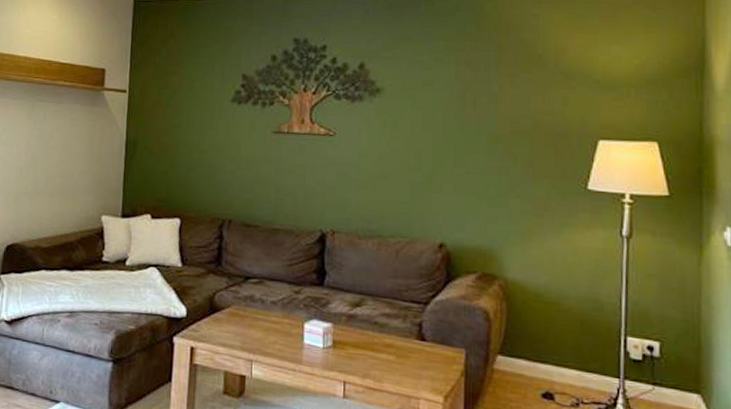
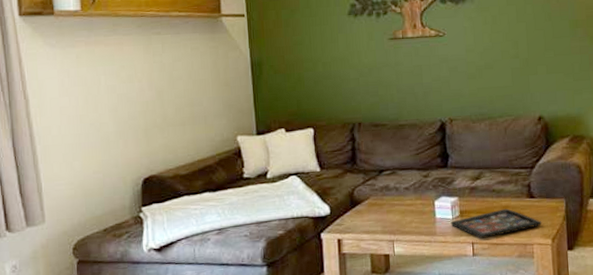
decorative tray: none [320,347,432,380] -> present [450,208,541,240]

